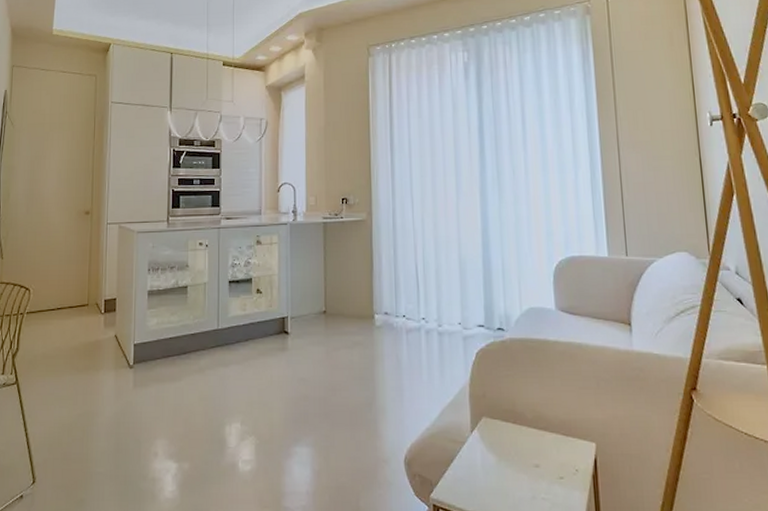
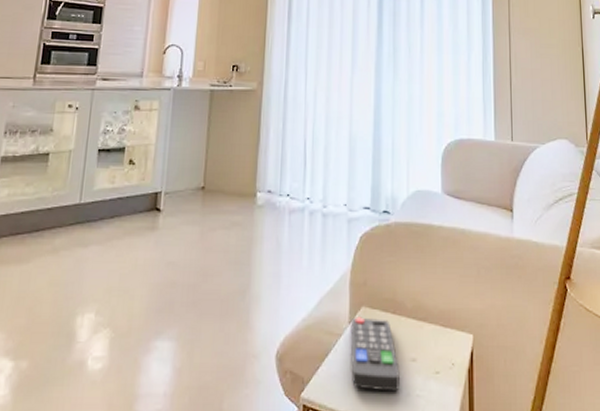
remote control: none [472,426,525,495] -> present [350,317,400,392]

